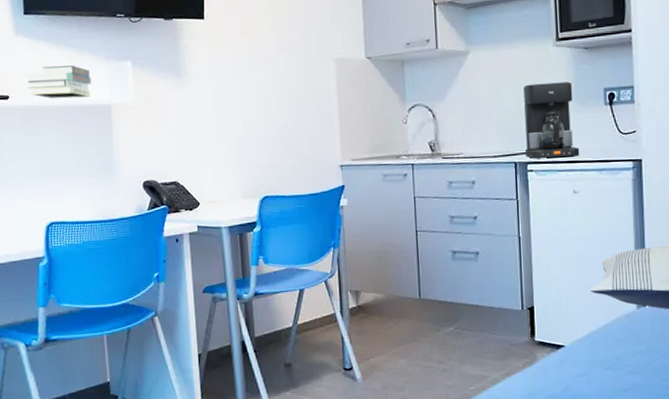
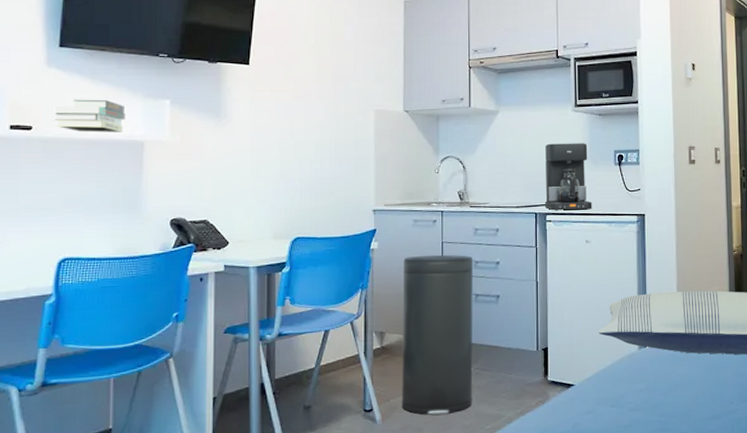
pedal bin: none [375,210,454,375] -> present [401,254,474,415]

